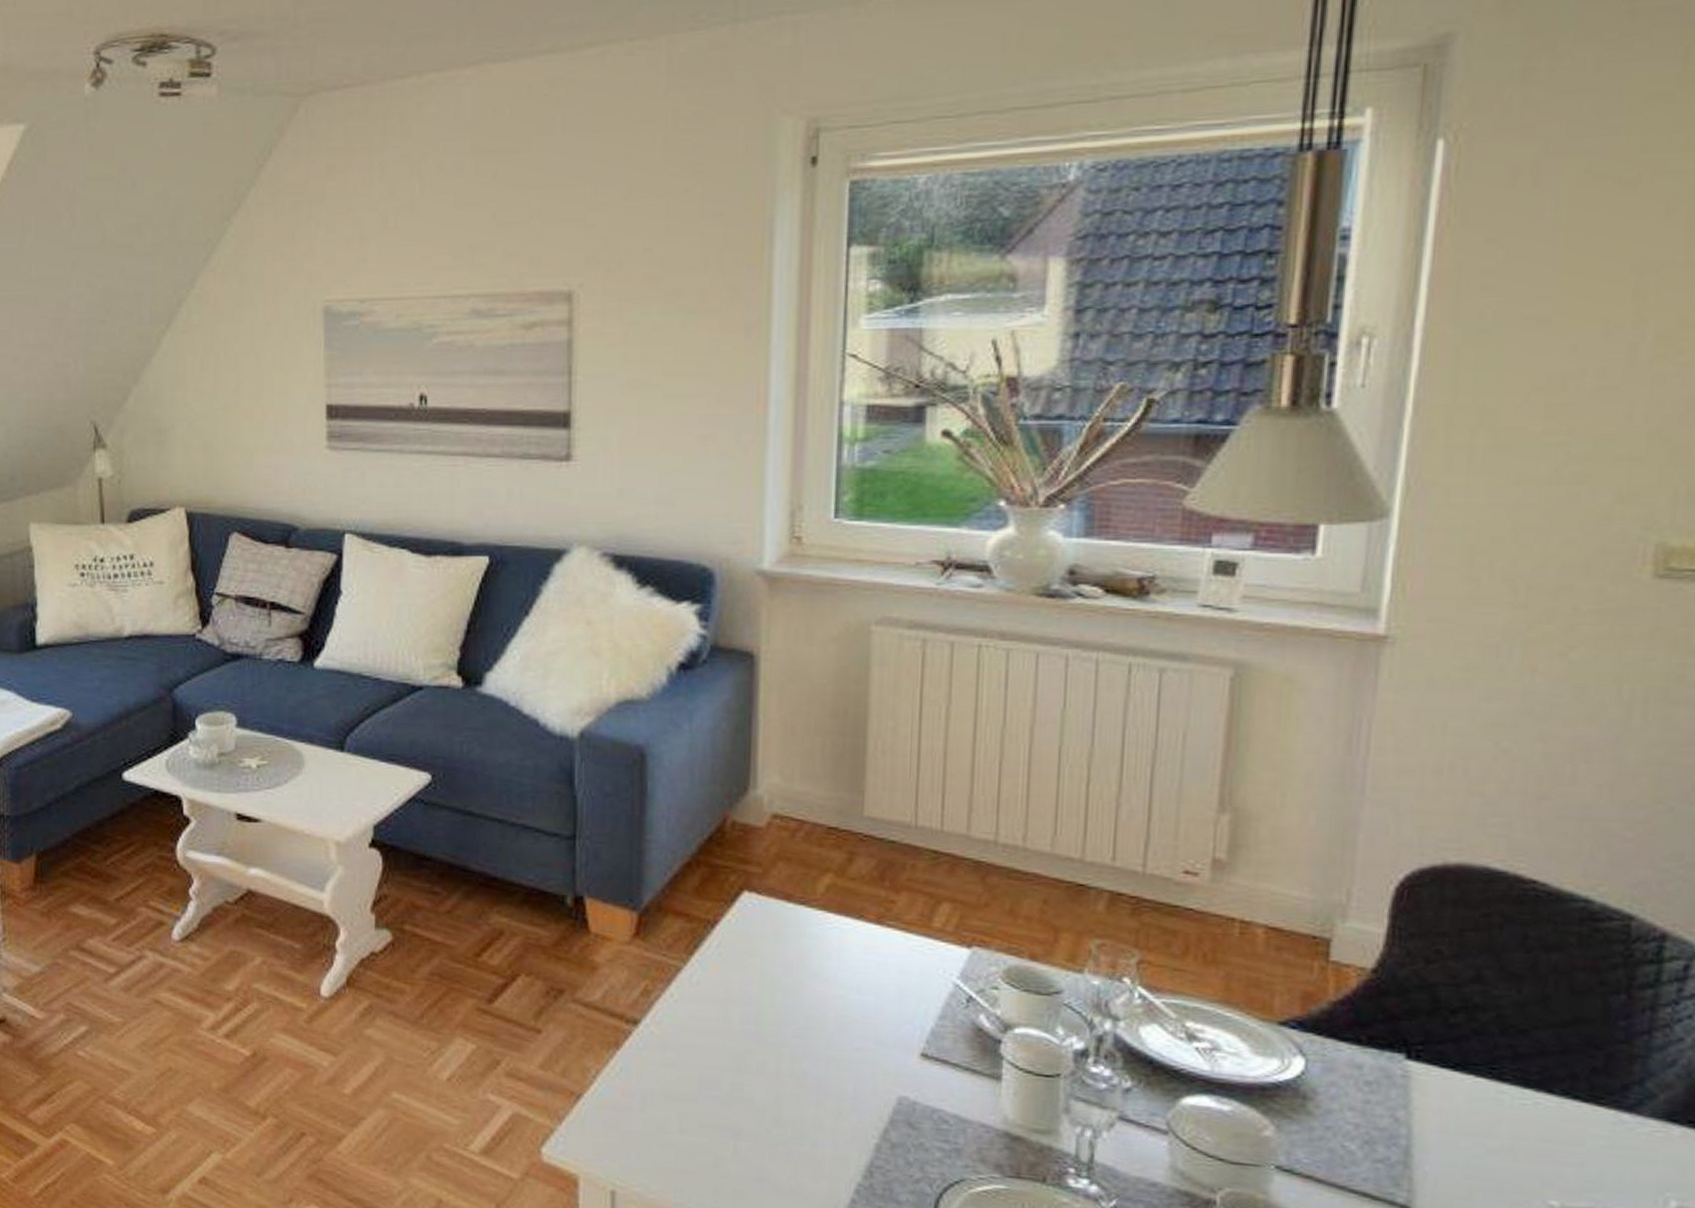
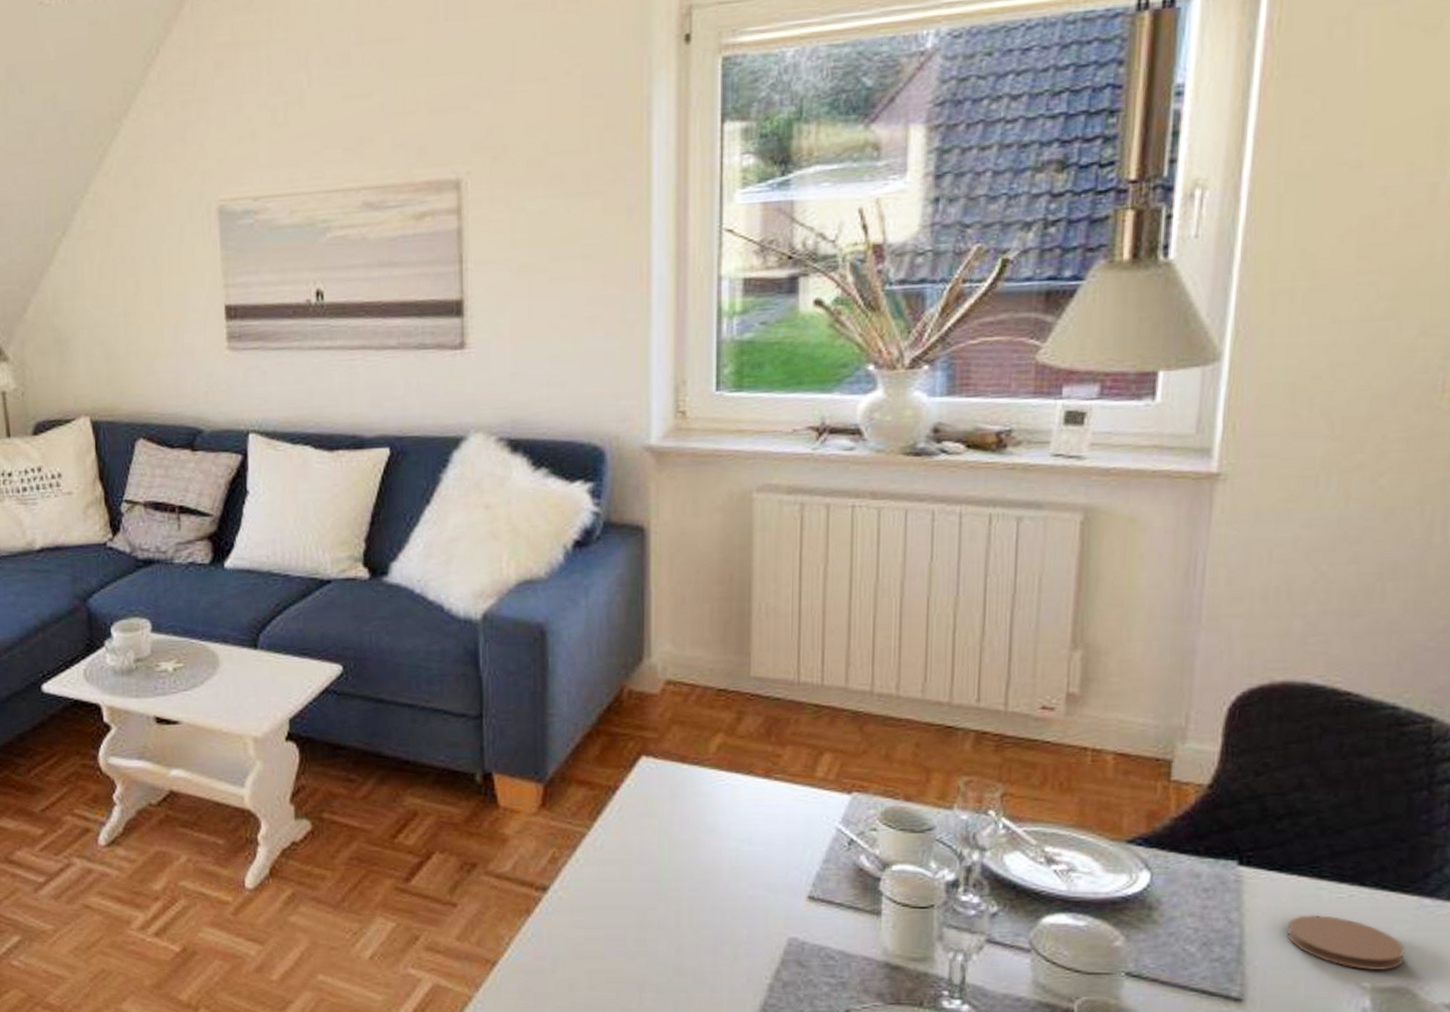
coaster: none [1462,1119,1600,1189] -> present [1287,914,1405,971]

